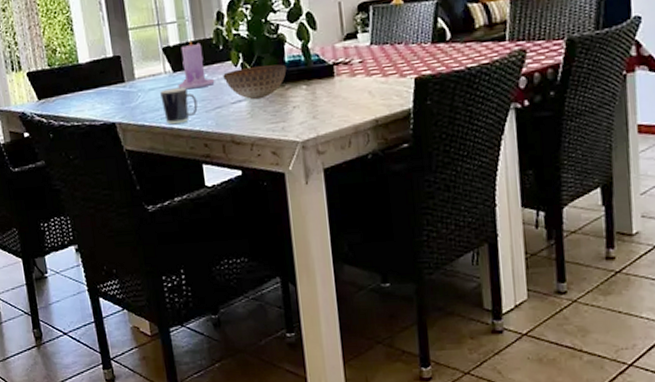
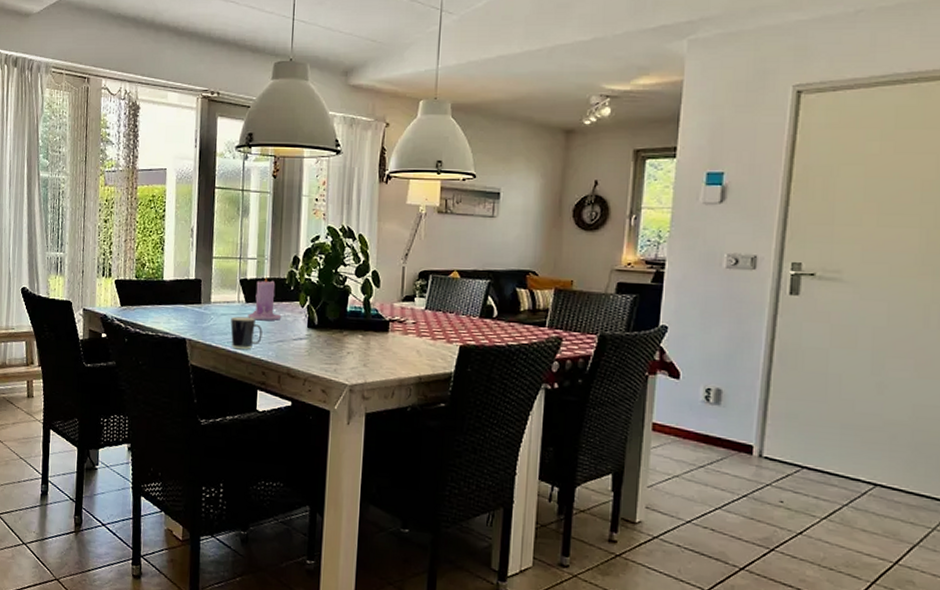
bowl: present [223,64,287,100] -> none [289,310,347,341]

